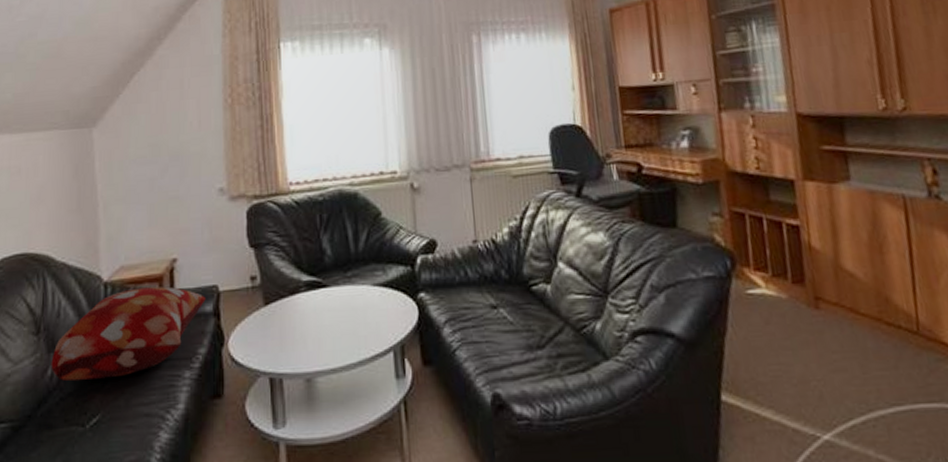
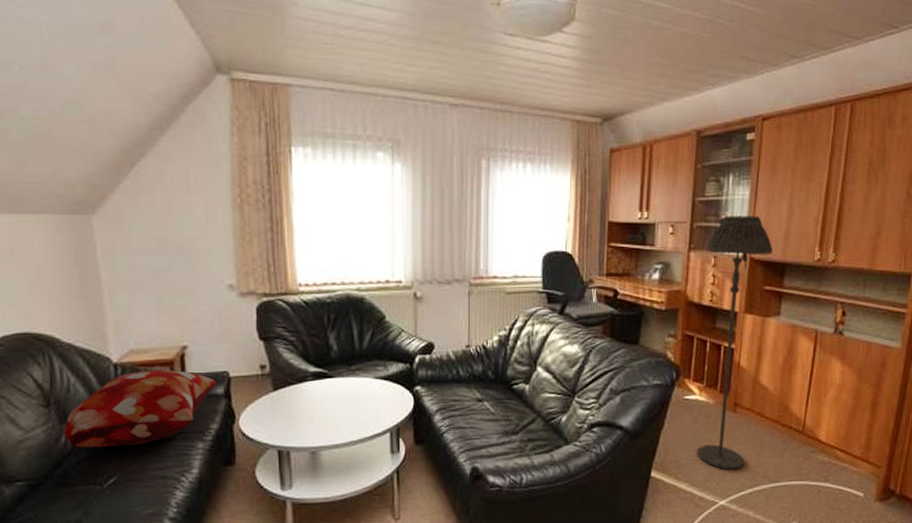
floor lamp: none [740,64,846,389] -> present [697,215,773,470]

